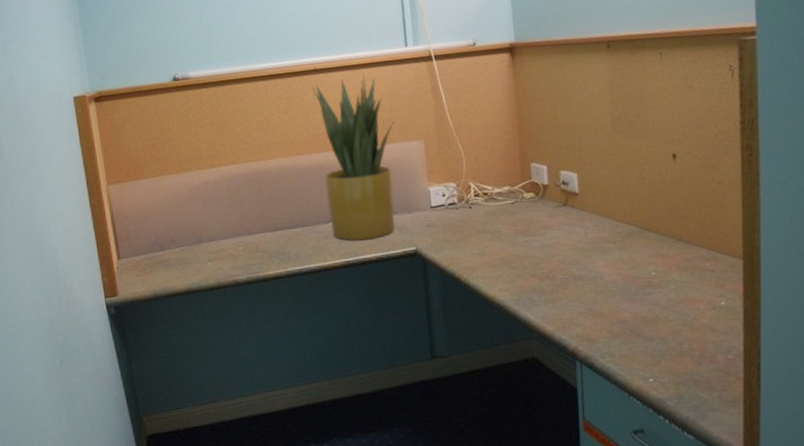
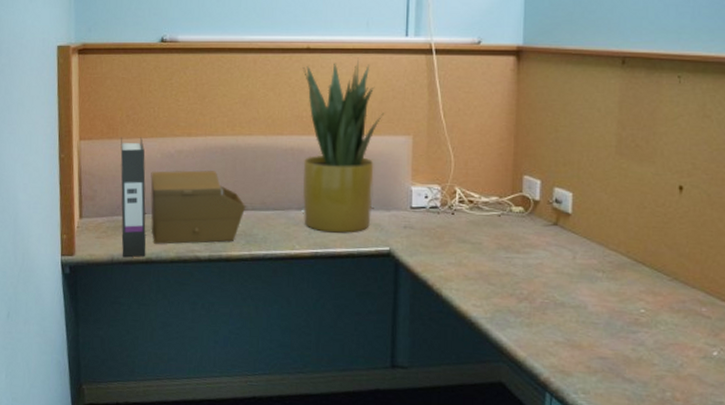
binder: none [147,174,187,290] -> present [120,137,146,257]
sewing box: none [181,197,276,274] -> present [150,170,246,244]

